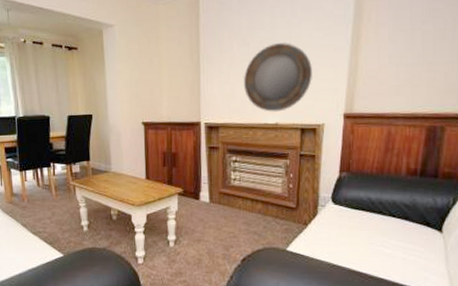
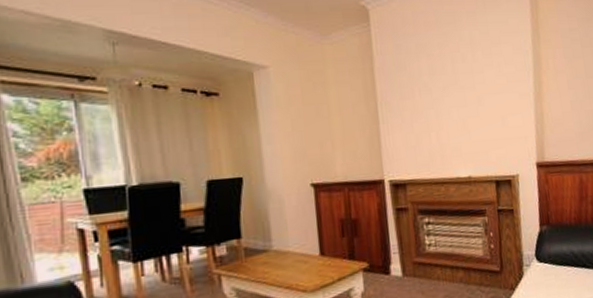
home mirror: present [244,43,313,112] -> none [429,89,502,165]

